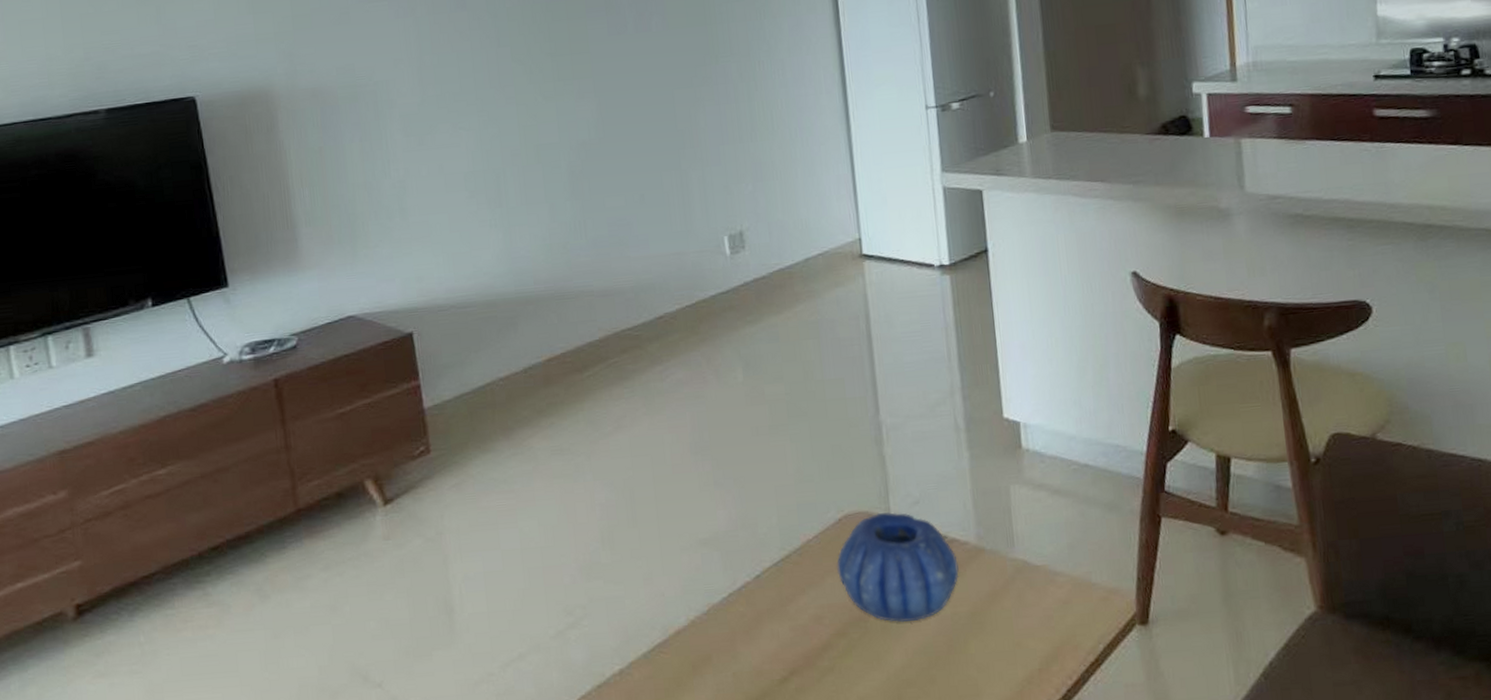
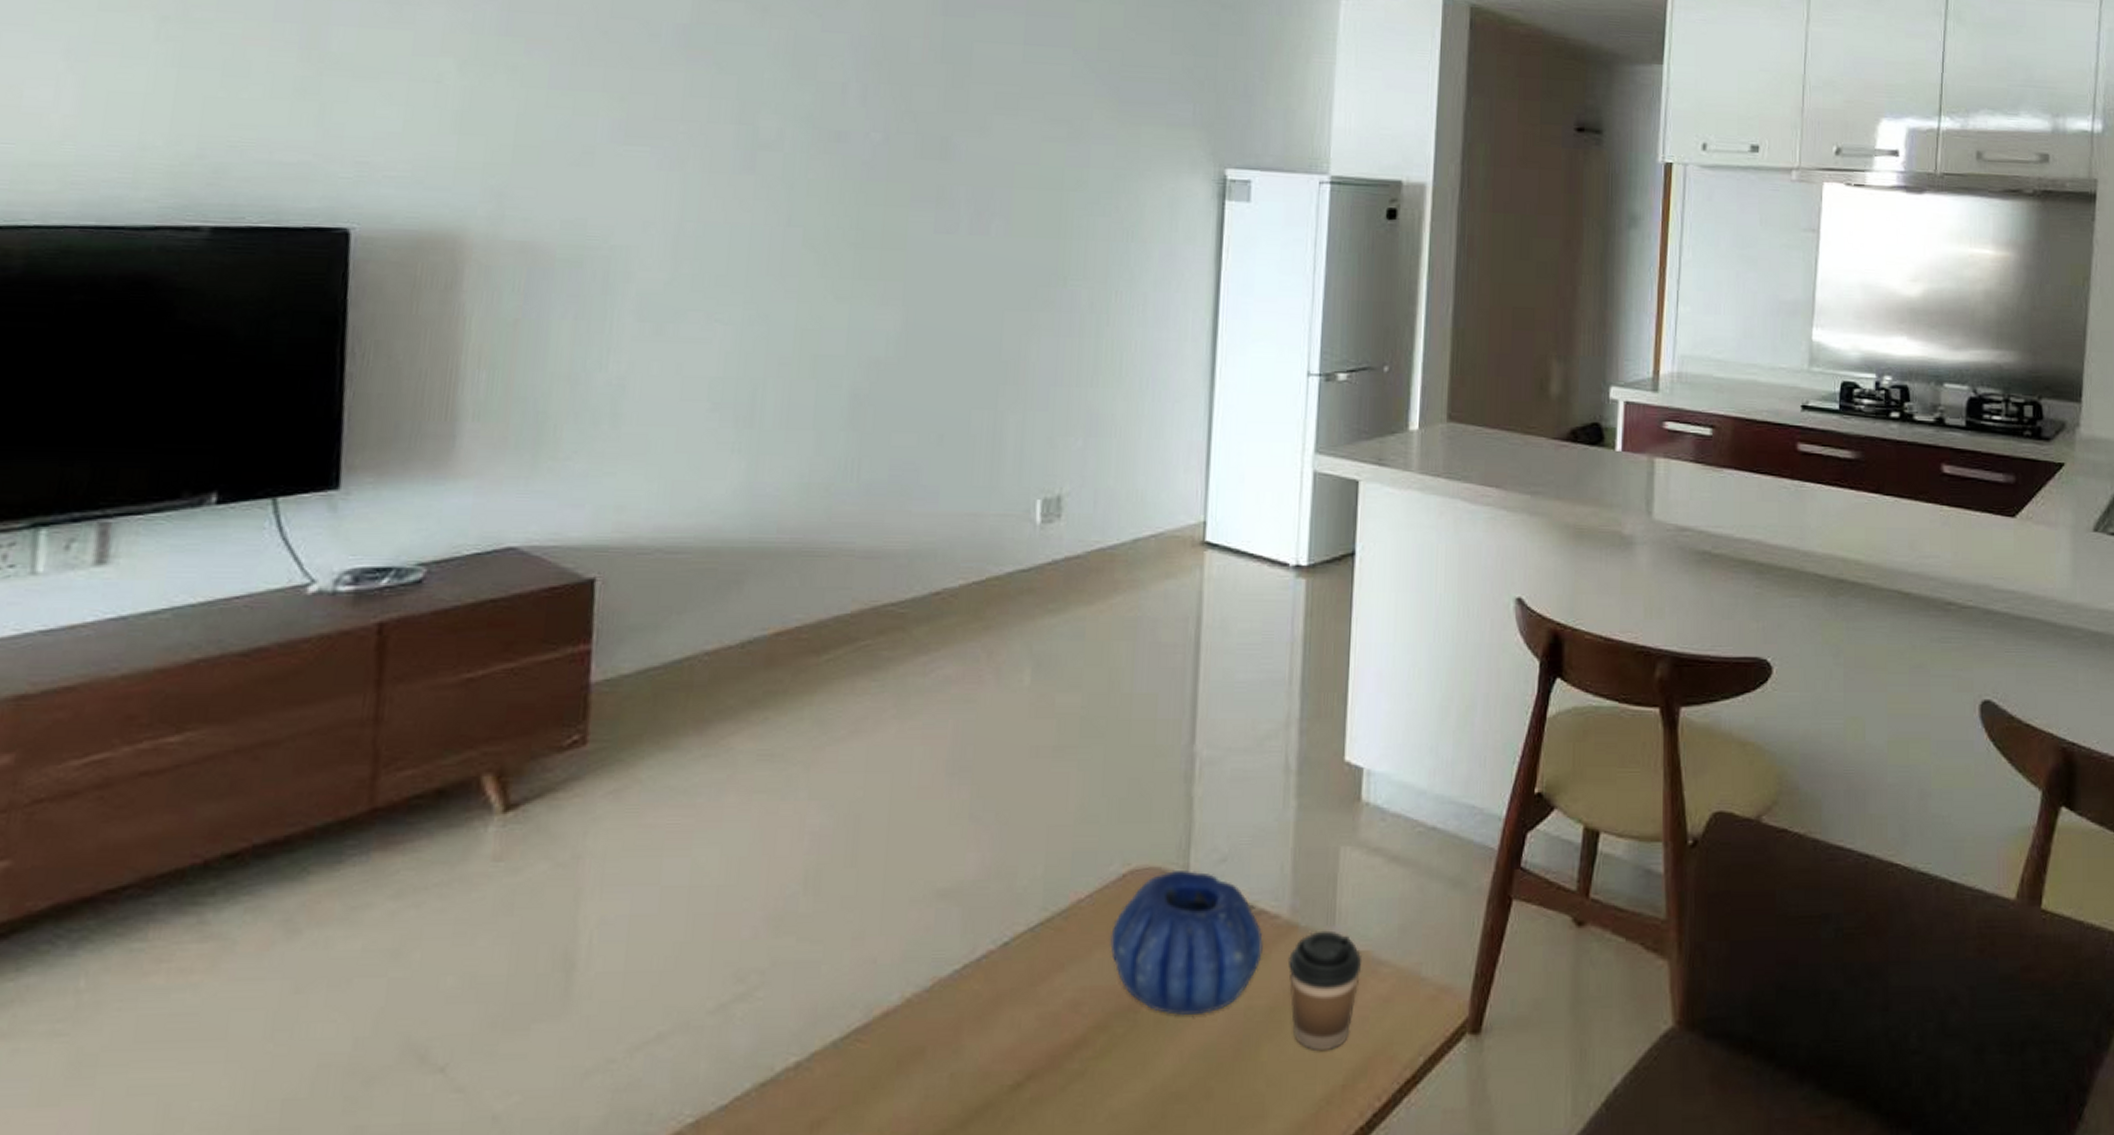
coffee cup: none [981,551,1042,644] -> present [1289,930,1362,1050]

